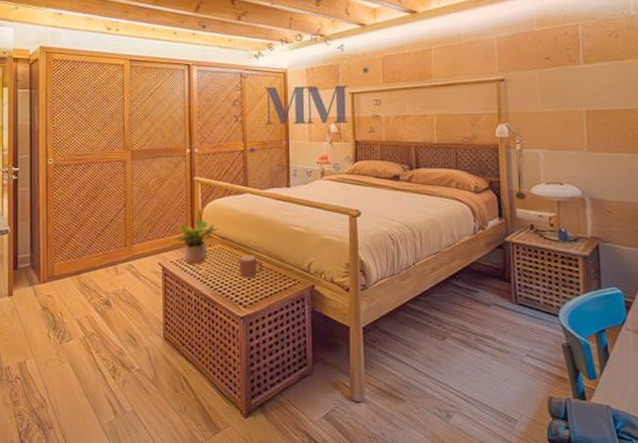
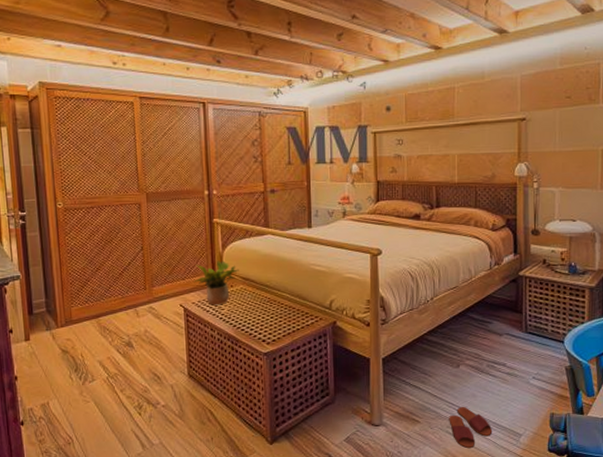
mug: present [238,254,263,279] -> none [261,294,285,318]
slippers: none [435,384,483,433] -> present [449,406,492,448]

